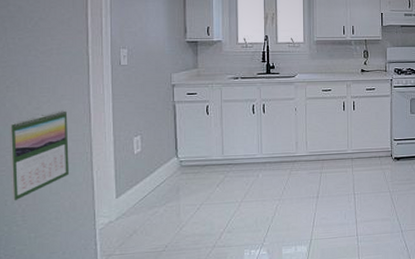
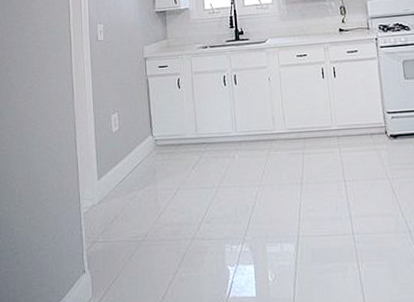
calendar: present [9,109,69,202] -> none [8,88,56,181]

